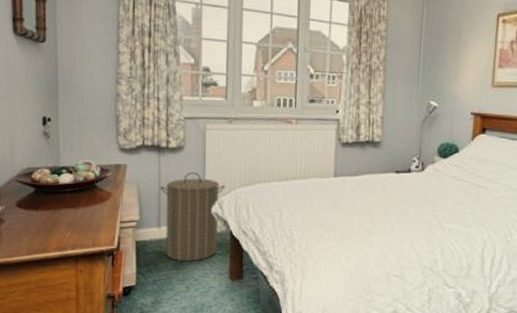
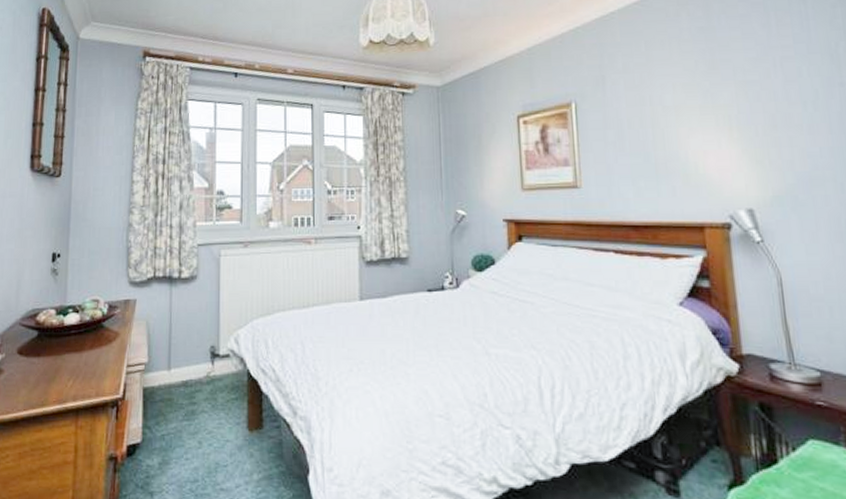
laundry hamper: present [160,171,225,262] -> none [171,303,241,410]

